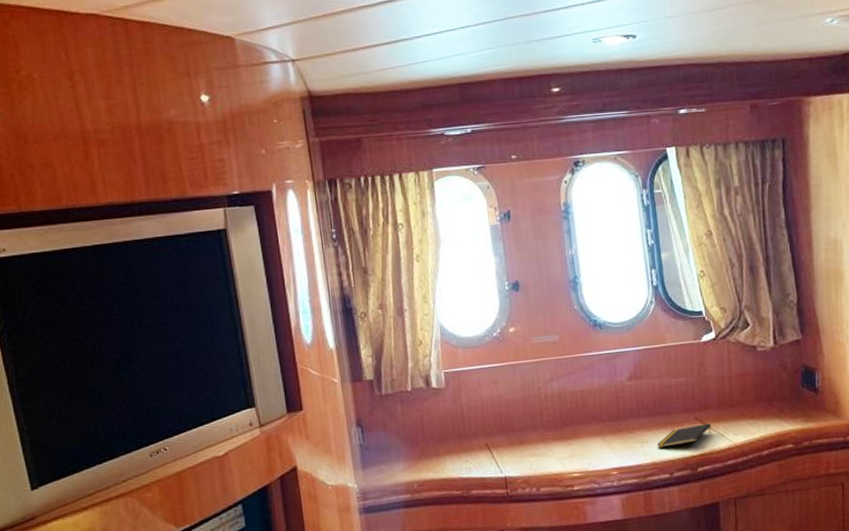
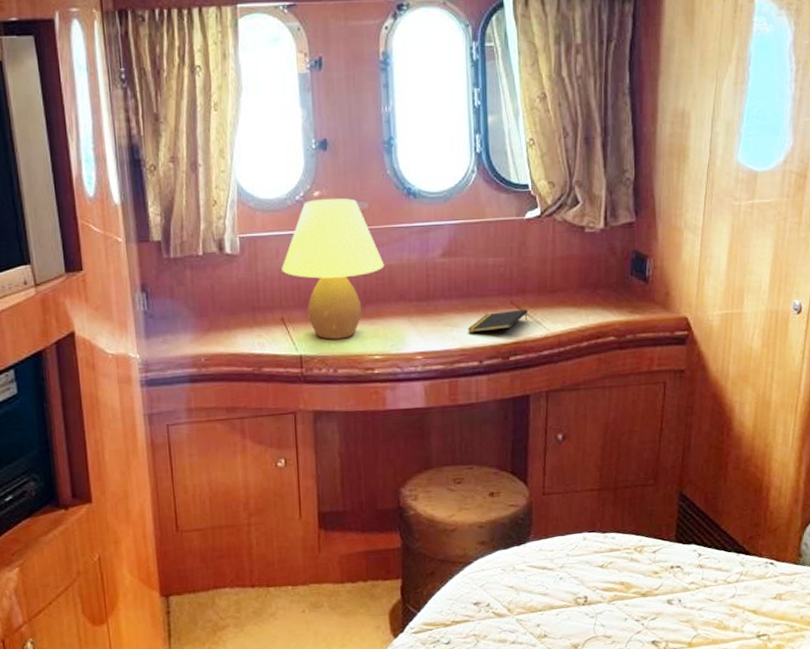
table lamp: none [484,332,577,461] -> present [282,198,385,340]

